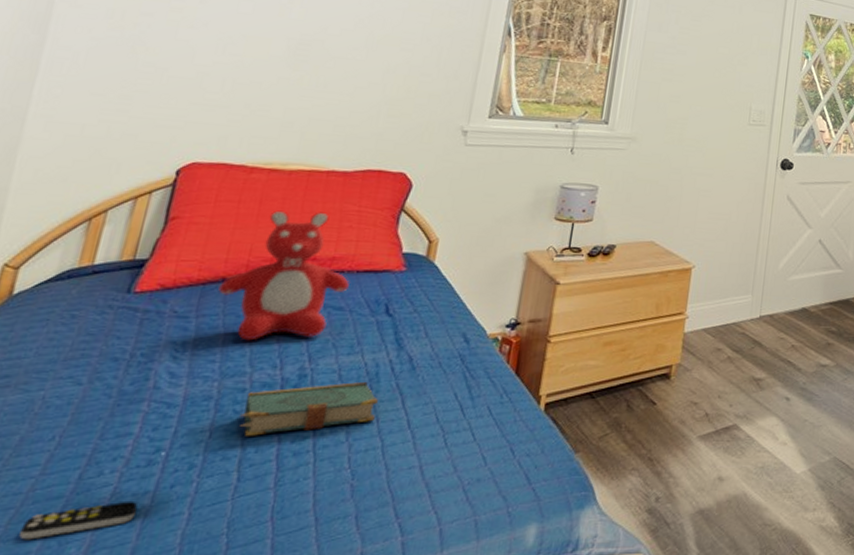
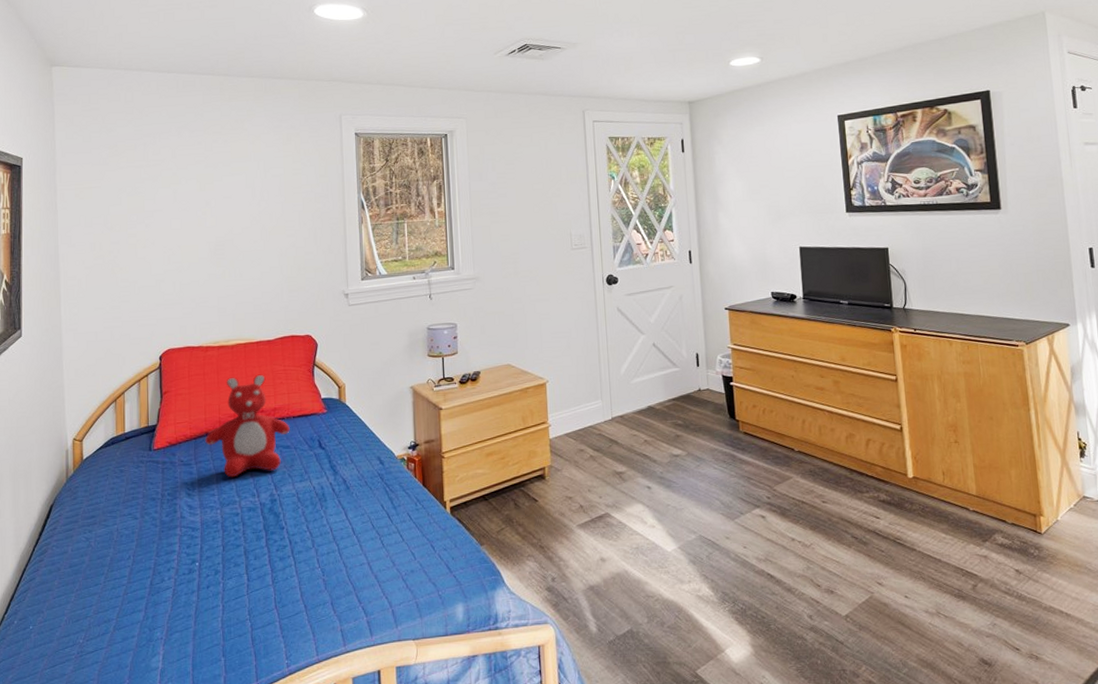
remote control: present [19,500,139,540] -> none [125,598,191,628]
book: present [240,381,378,436] -> none [239,501,329,548]

